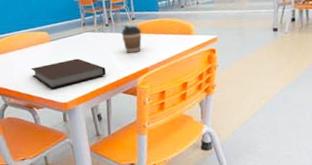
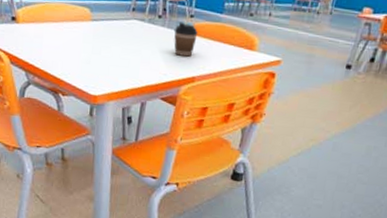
notebook: present [31,58,106,89] -> none [63,47,147,77]

